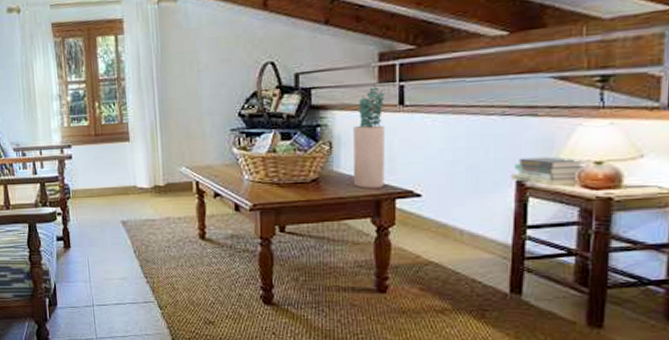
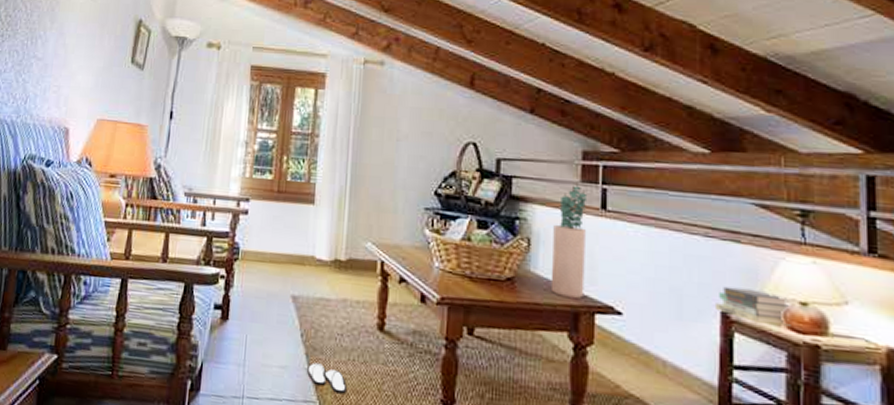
slippers: none [143,272,179,293] -> present [307,363,347,394]

